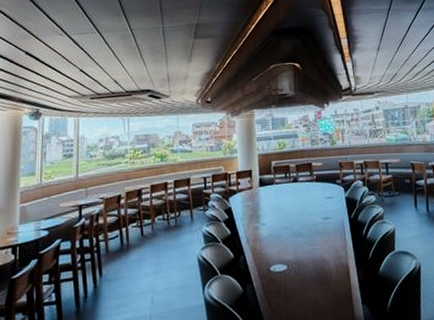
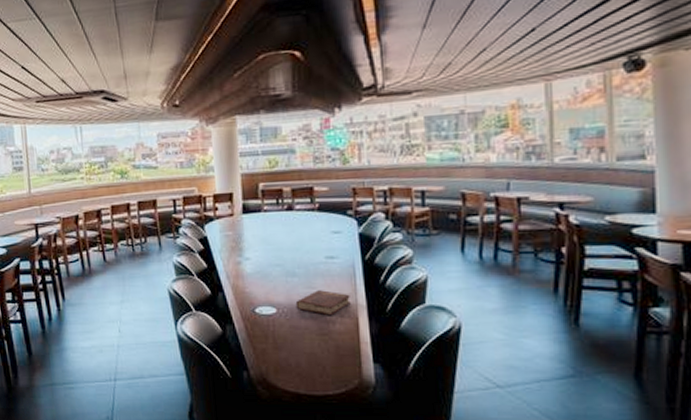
hardback book: none [301,246,343,268] -> present [295,290,351,316]

